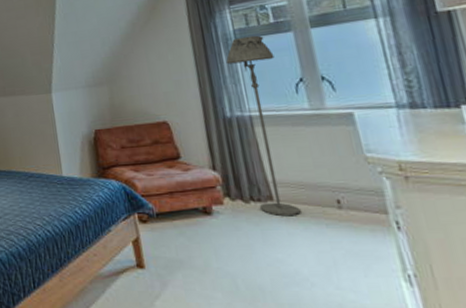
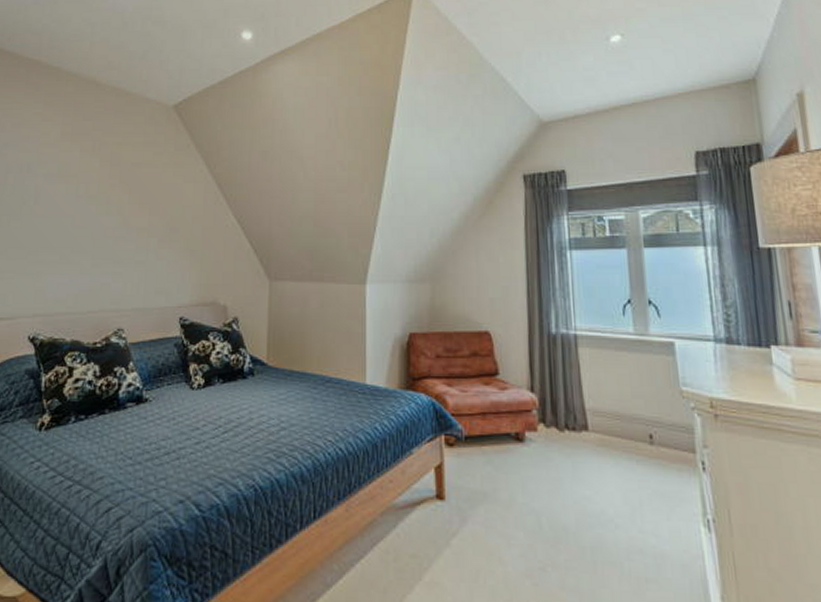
floor lamp: present [226,35,301,217] -> none [558,247,614,450]

